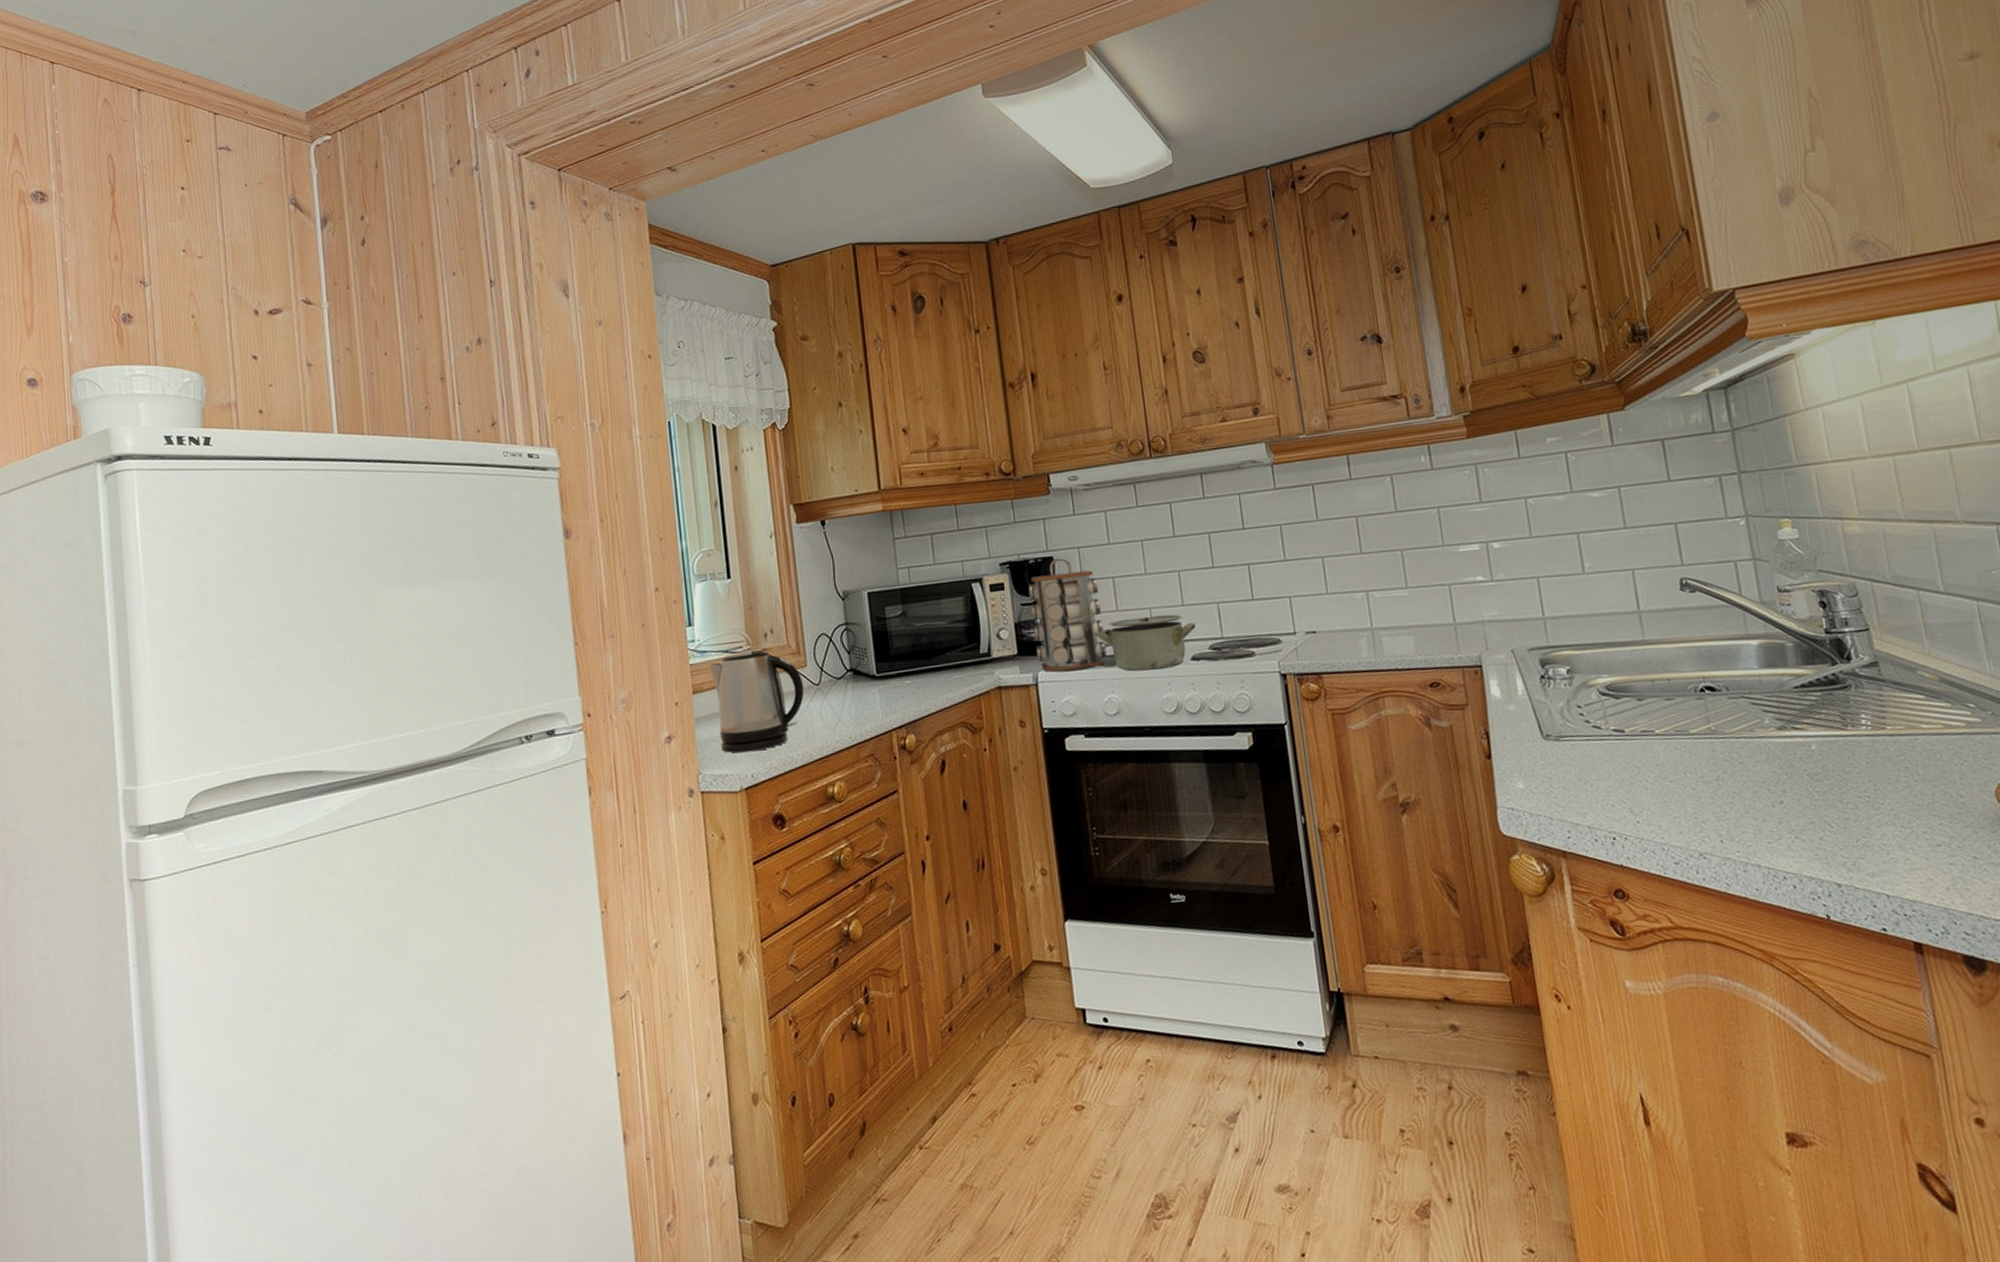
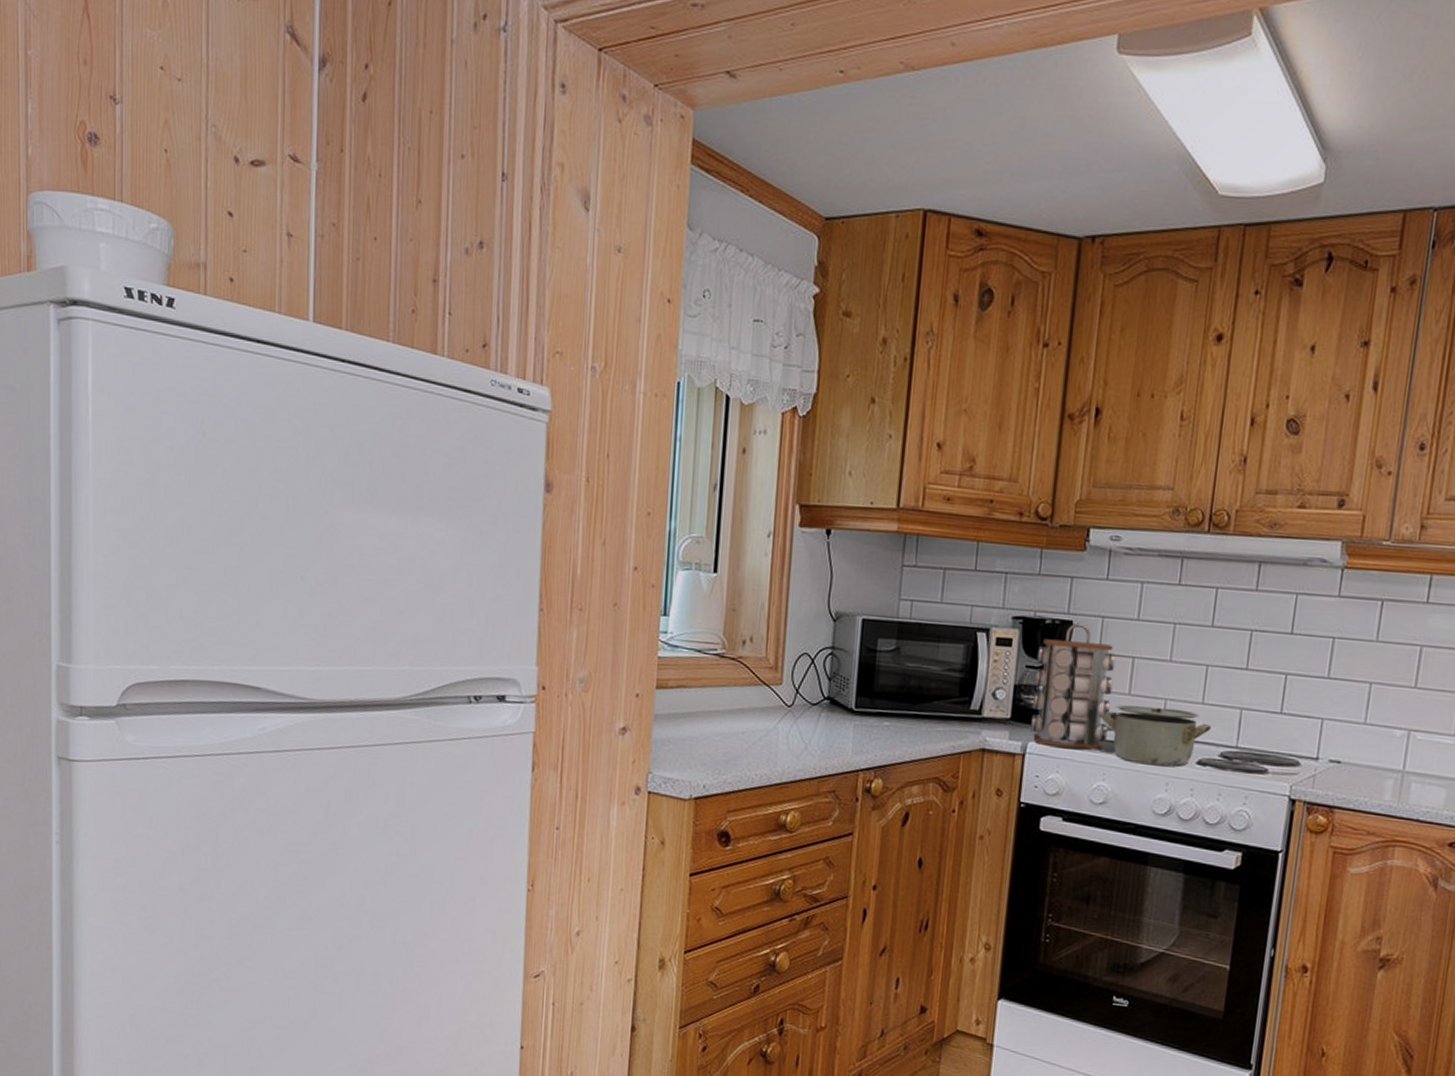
kettle: present [709,649,805,753] -> none [677,653,776,763]

